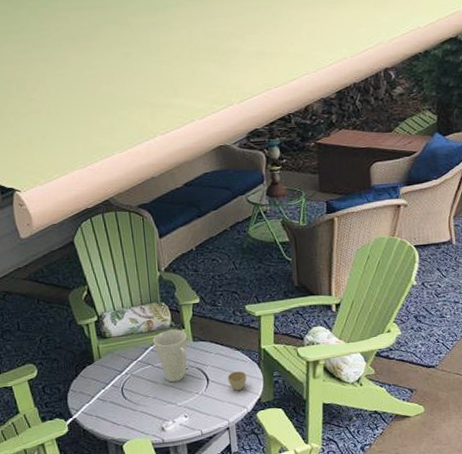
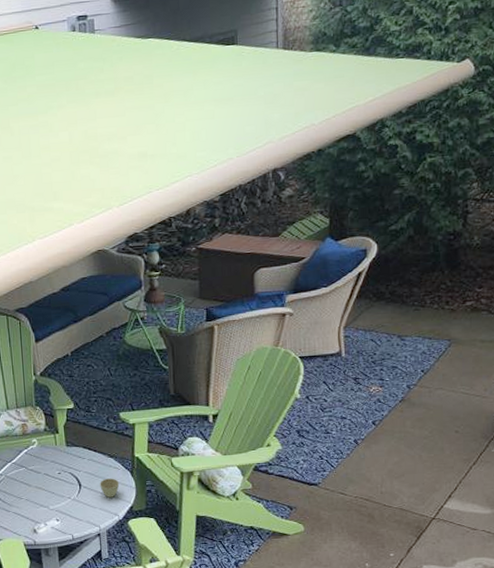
pitcher: present [152,329,187,382] -> none [27,433,60,486]

